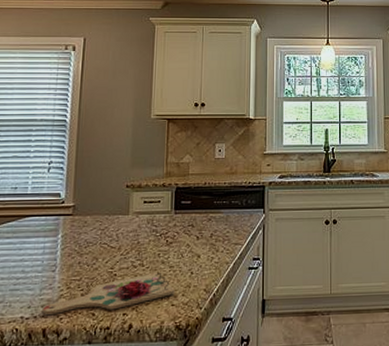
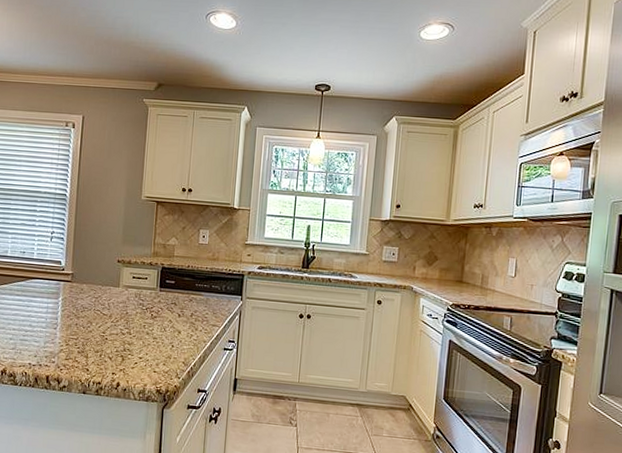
cutting board: present [42,273,175,316] -> none [46,341,157,369]

